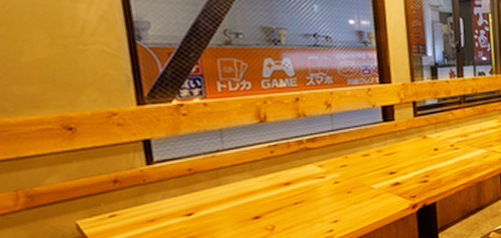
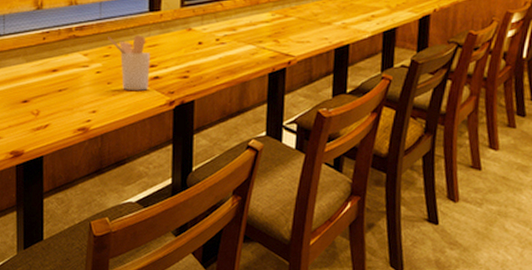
utensil holder: none [343,144,390,198] -> present [108,34,150,91]

